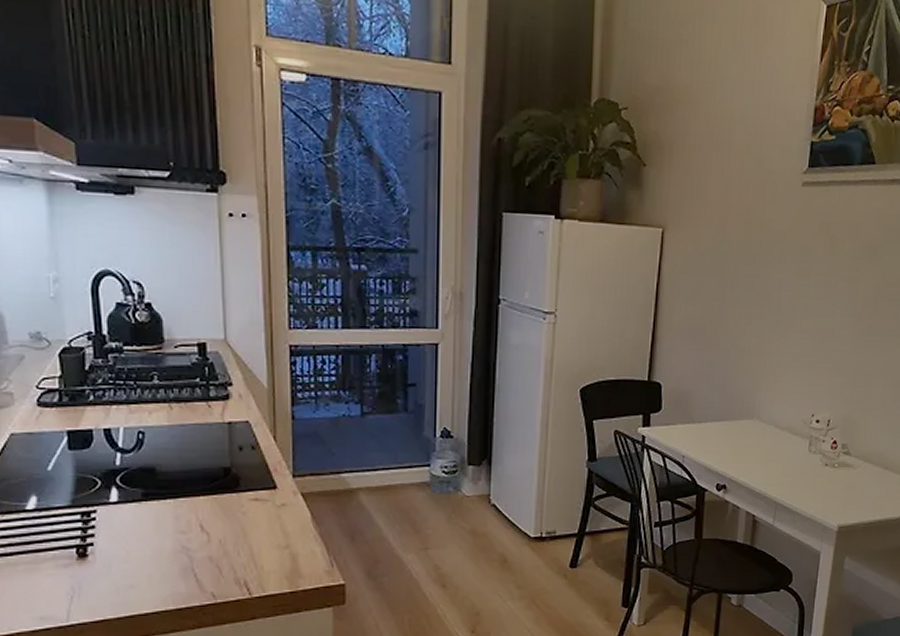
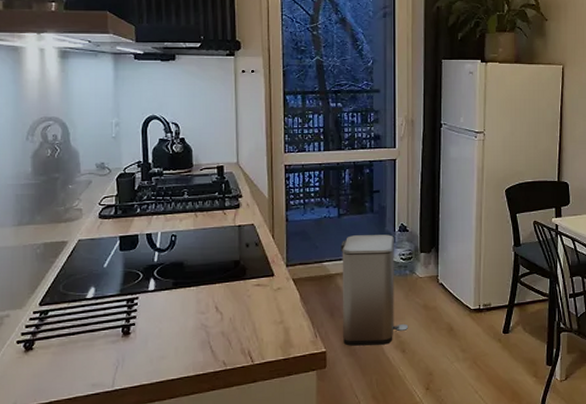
pedal bin: none [364,440,451,578] -> present [341,235,409,346]

